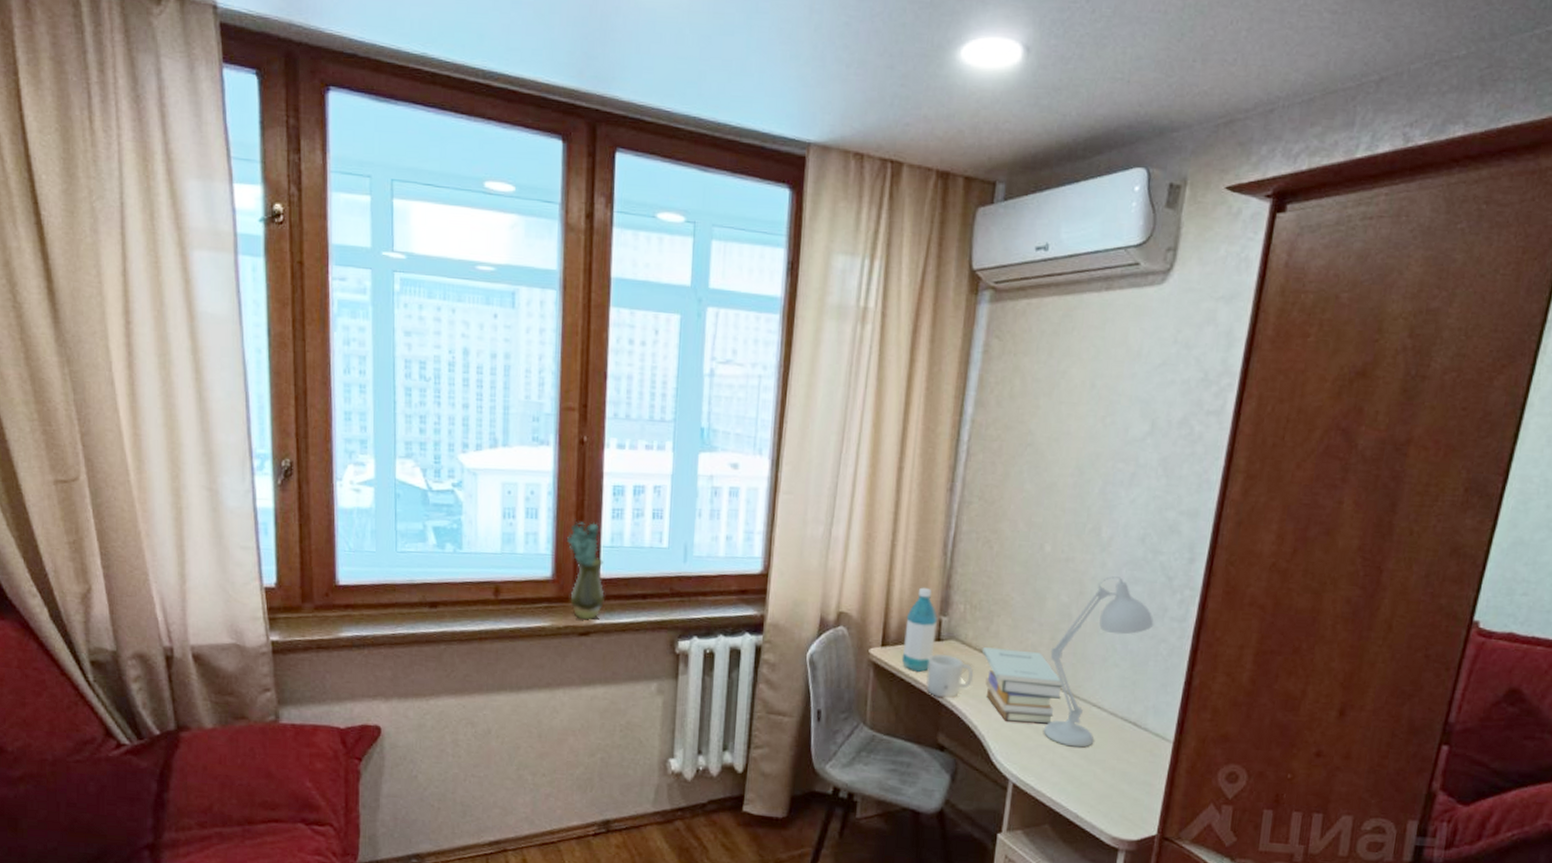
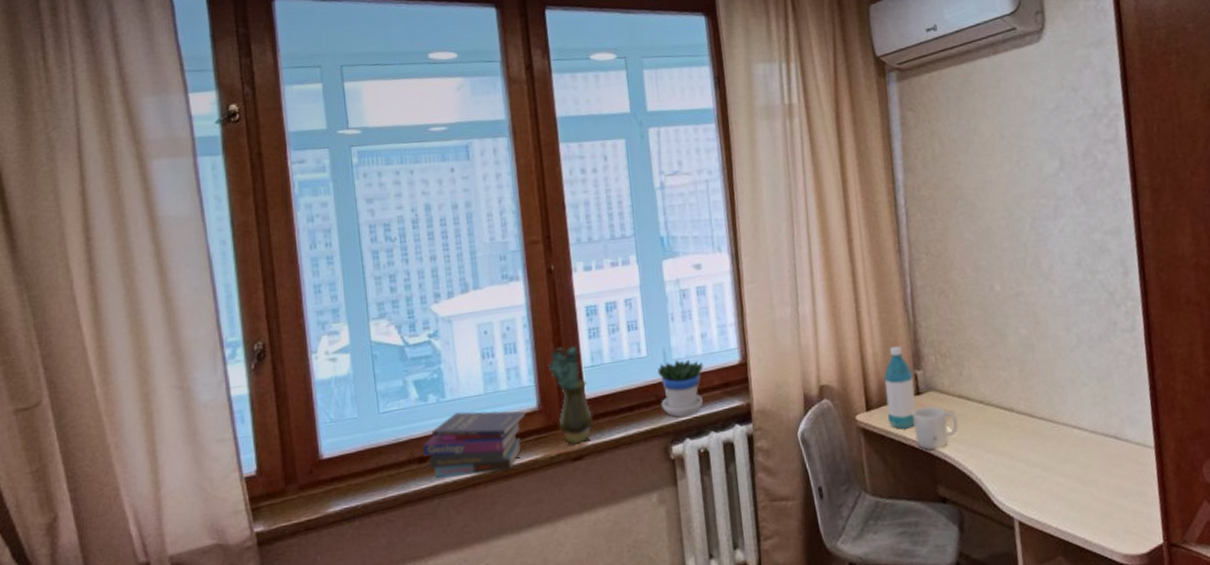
books: none [434,566,539,633] -> present [422,410,526,479]
flowerpot: none [674,557,723,615] -> present [658,359,703,417]
books: present [981,647,1063,724] -> none [960,387,1043,460]
desk lamp: present [1043,576,1154,748] -> none [1022,301,1109,473]

